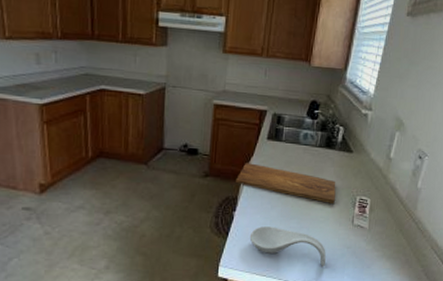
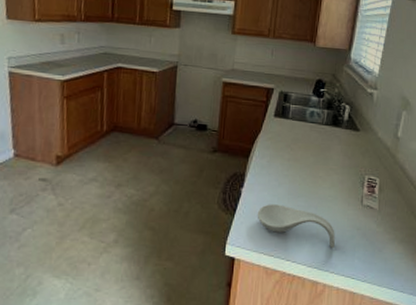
cutting board: present [236,163,336,203] -> none [243,139,344,182]

